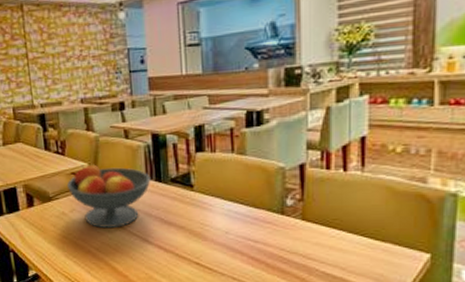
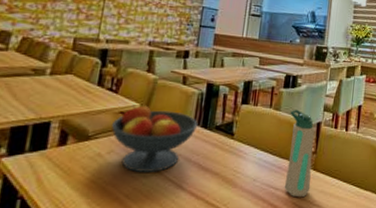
water bottle: none [259,150,301,249] -> present [284,109,315,196]

